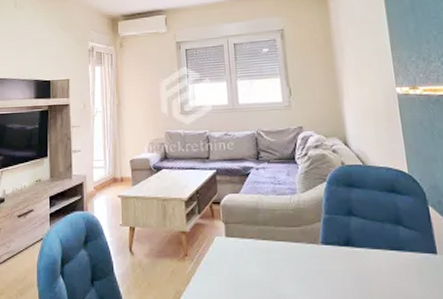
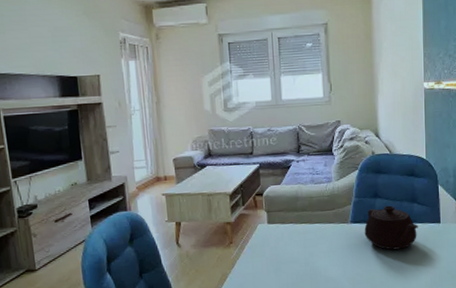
teapot: none [338,226,408,283] -> present [364,205,418,250]

